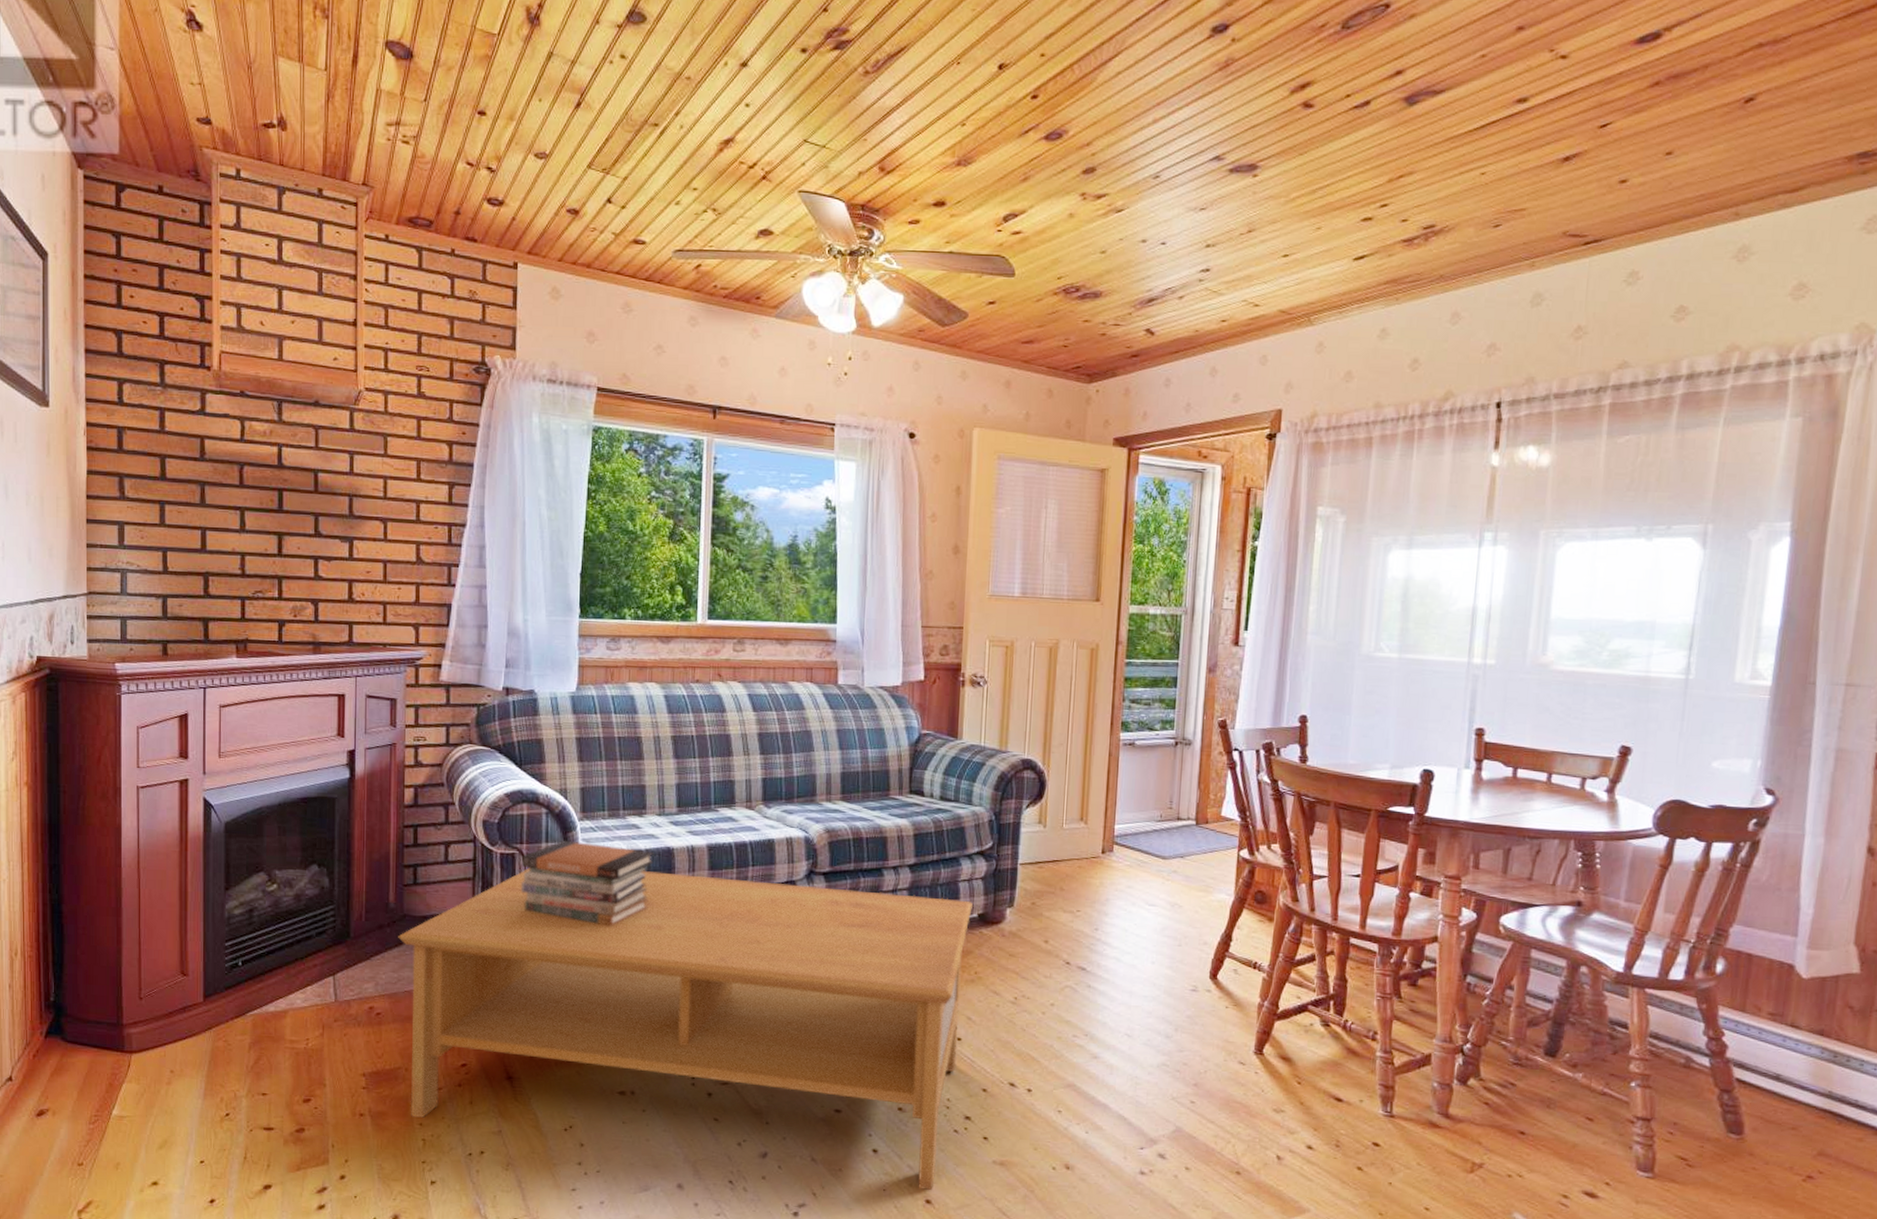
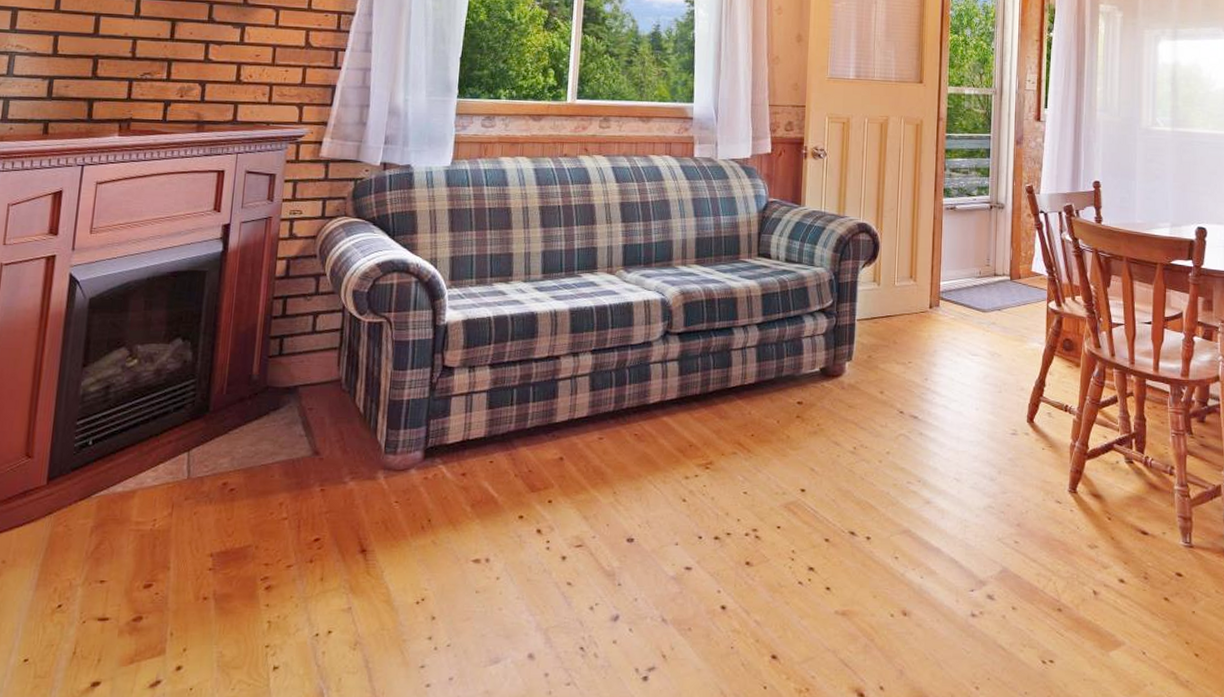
coffee table: present [398,867,974,1190] -> none [257,335,816,645]
book stack: present [521,840,654,926] -> none [387,308,518,391]

